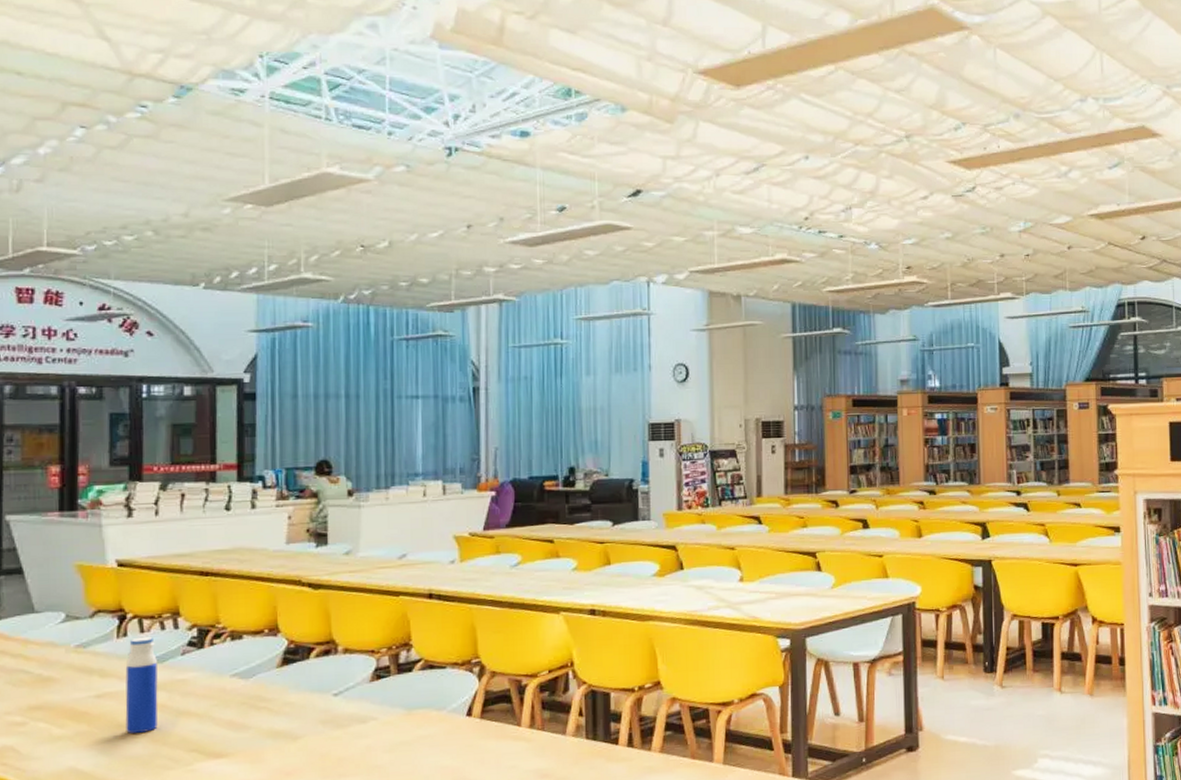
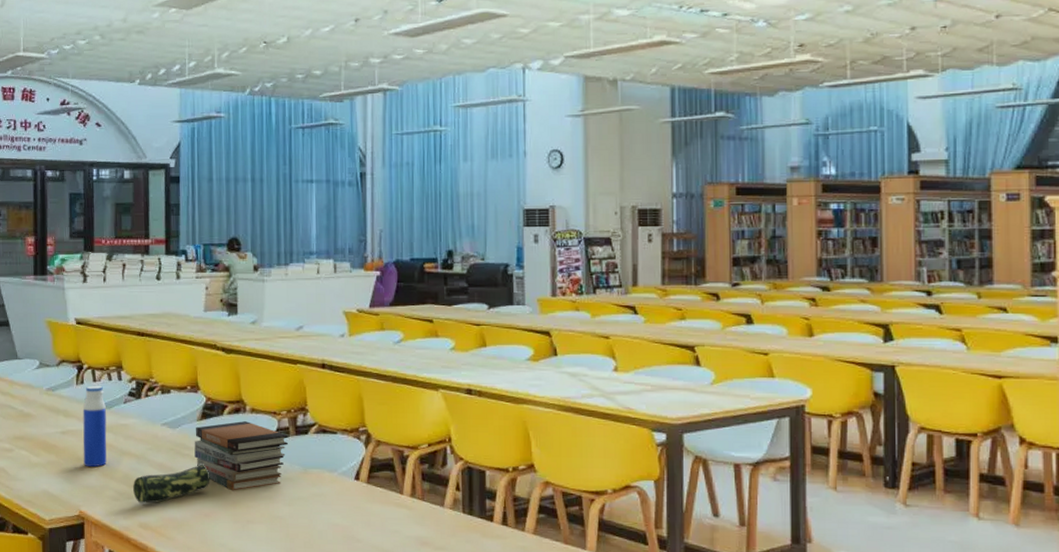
pencil case: none [193,715,293,770] -> present [133,462,210,504]
book stack: none [273,663,389,743] -> present [194,421,289,491]

